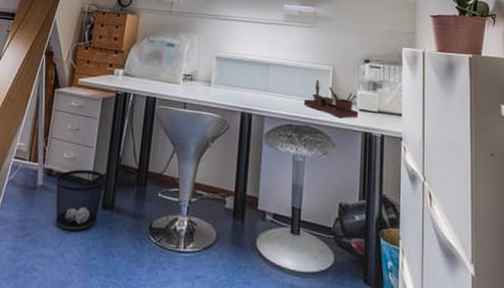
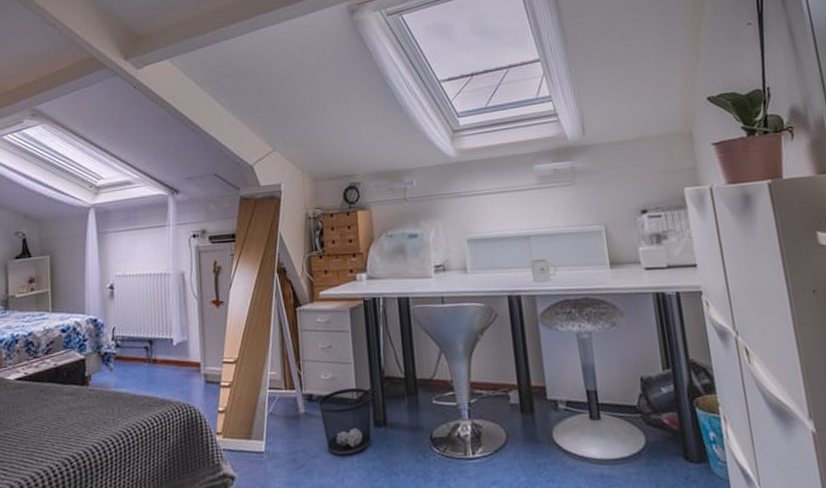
mug: none [264,85,287,106] -> present [530,258,557,283]
desk organizer: present [304,79,359,119] -> none [577,243,646,283]

